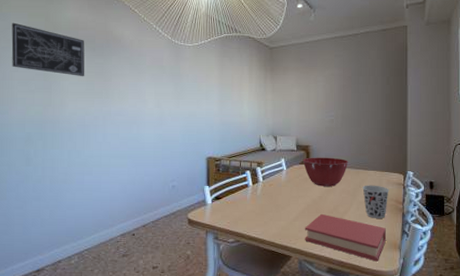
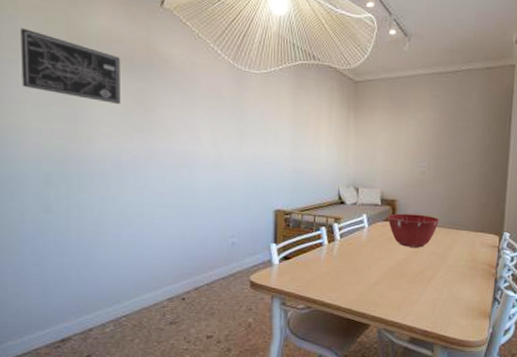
book: present [305,213,386,262] -> none [386,277,476,331]
cup: present [362,185,389,218] -> none [453,246,483,284]

